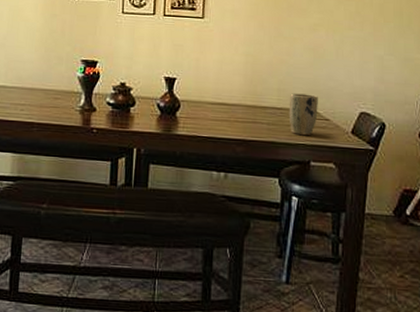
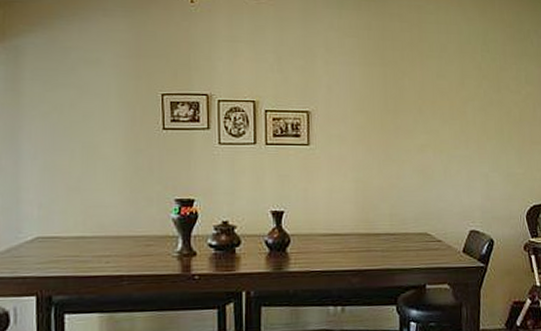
plant pot: present [288,93,318,136] -> none [401,217,430,260]

